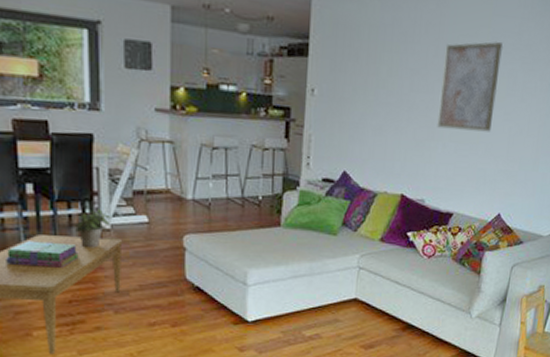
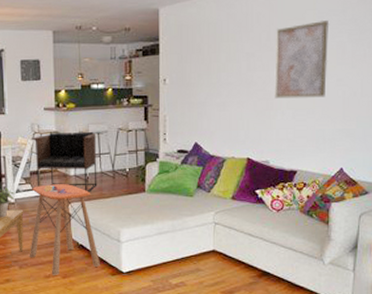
side table: none [129,208,220,323] -> present [30,184,100,275]
armchair: none [135,141,223,223] -> present [31,132,97,192]

